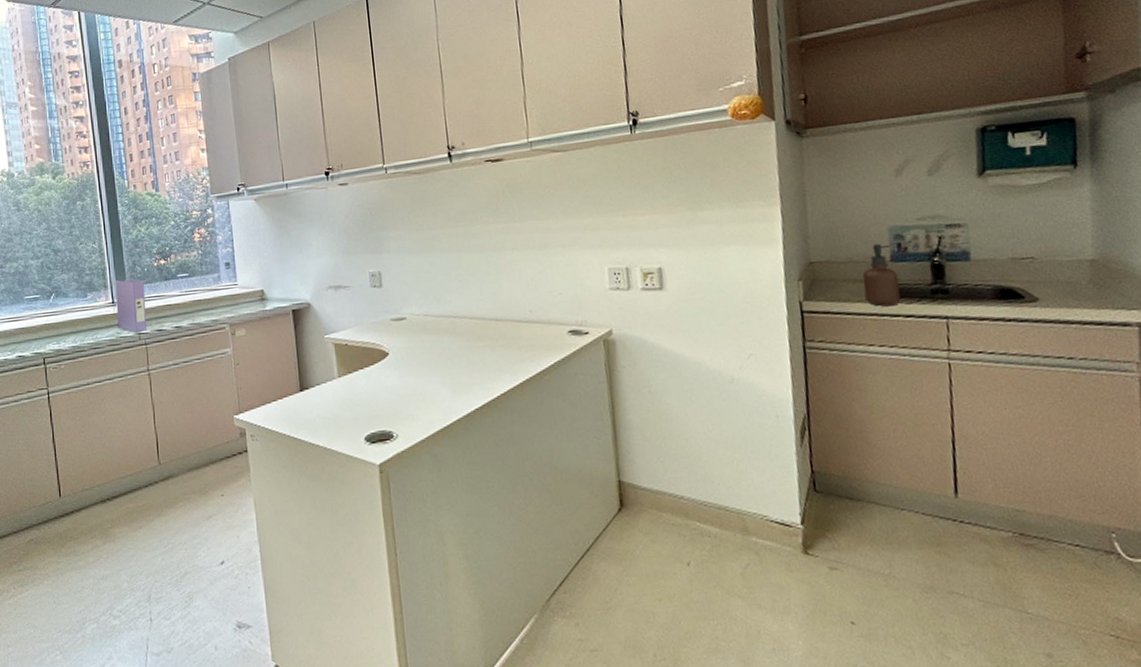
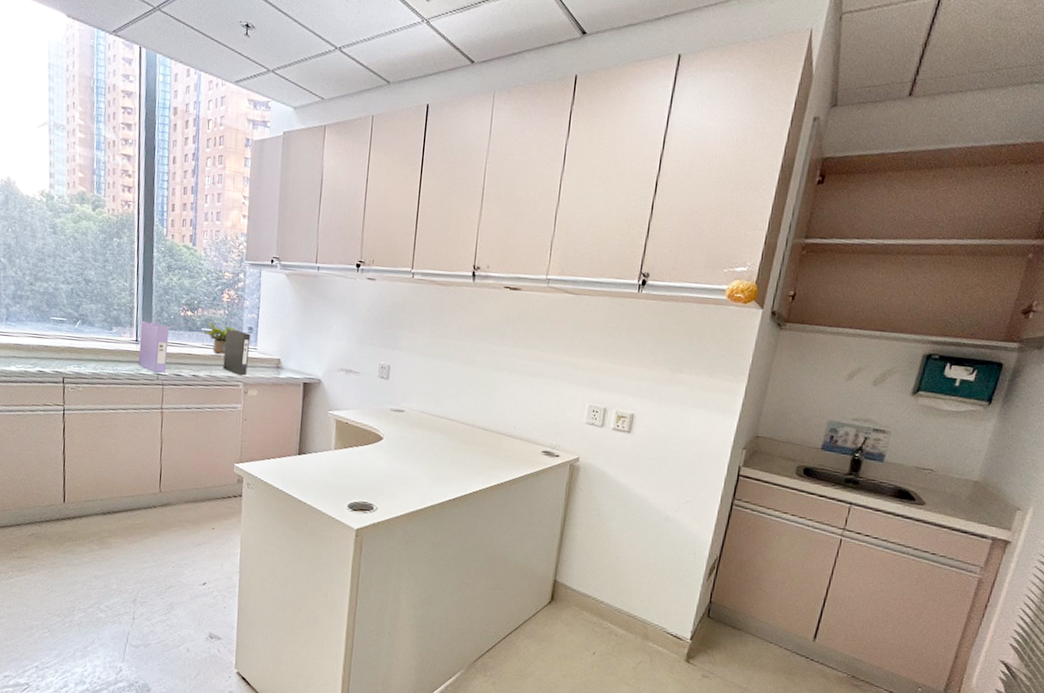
potted plant: none [179,266,213,299] -> present [202,322,236,354]
binder: none [202,268,231,317] -> present [223,328,251,376]
soap dispenser: present [862,243,901,307] -> none [792,432,824,486]

